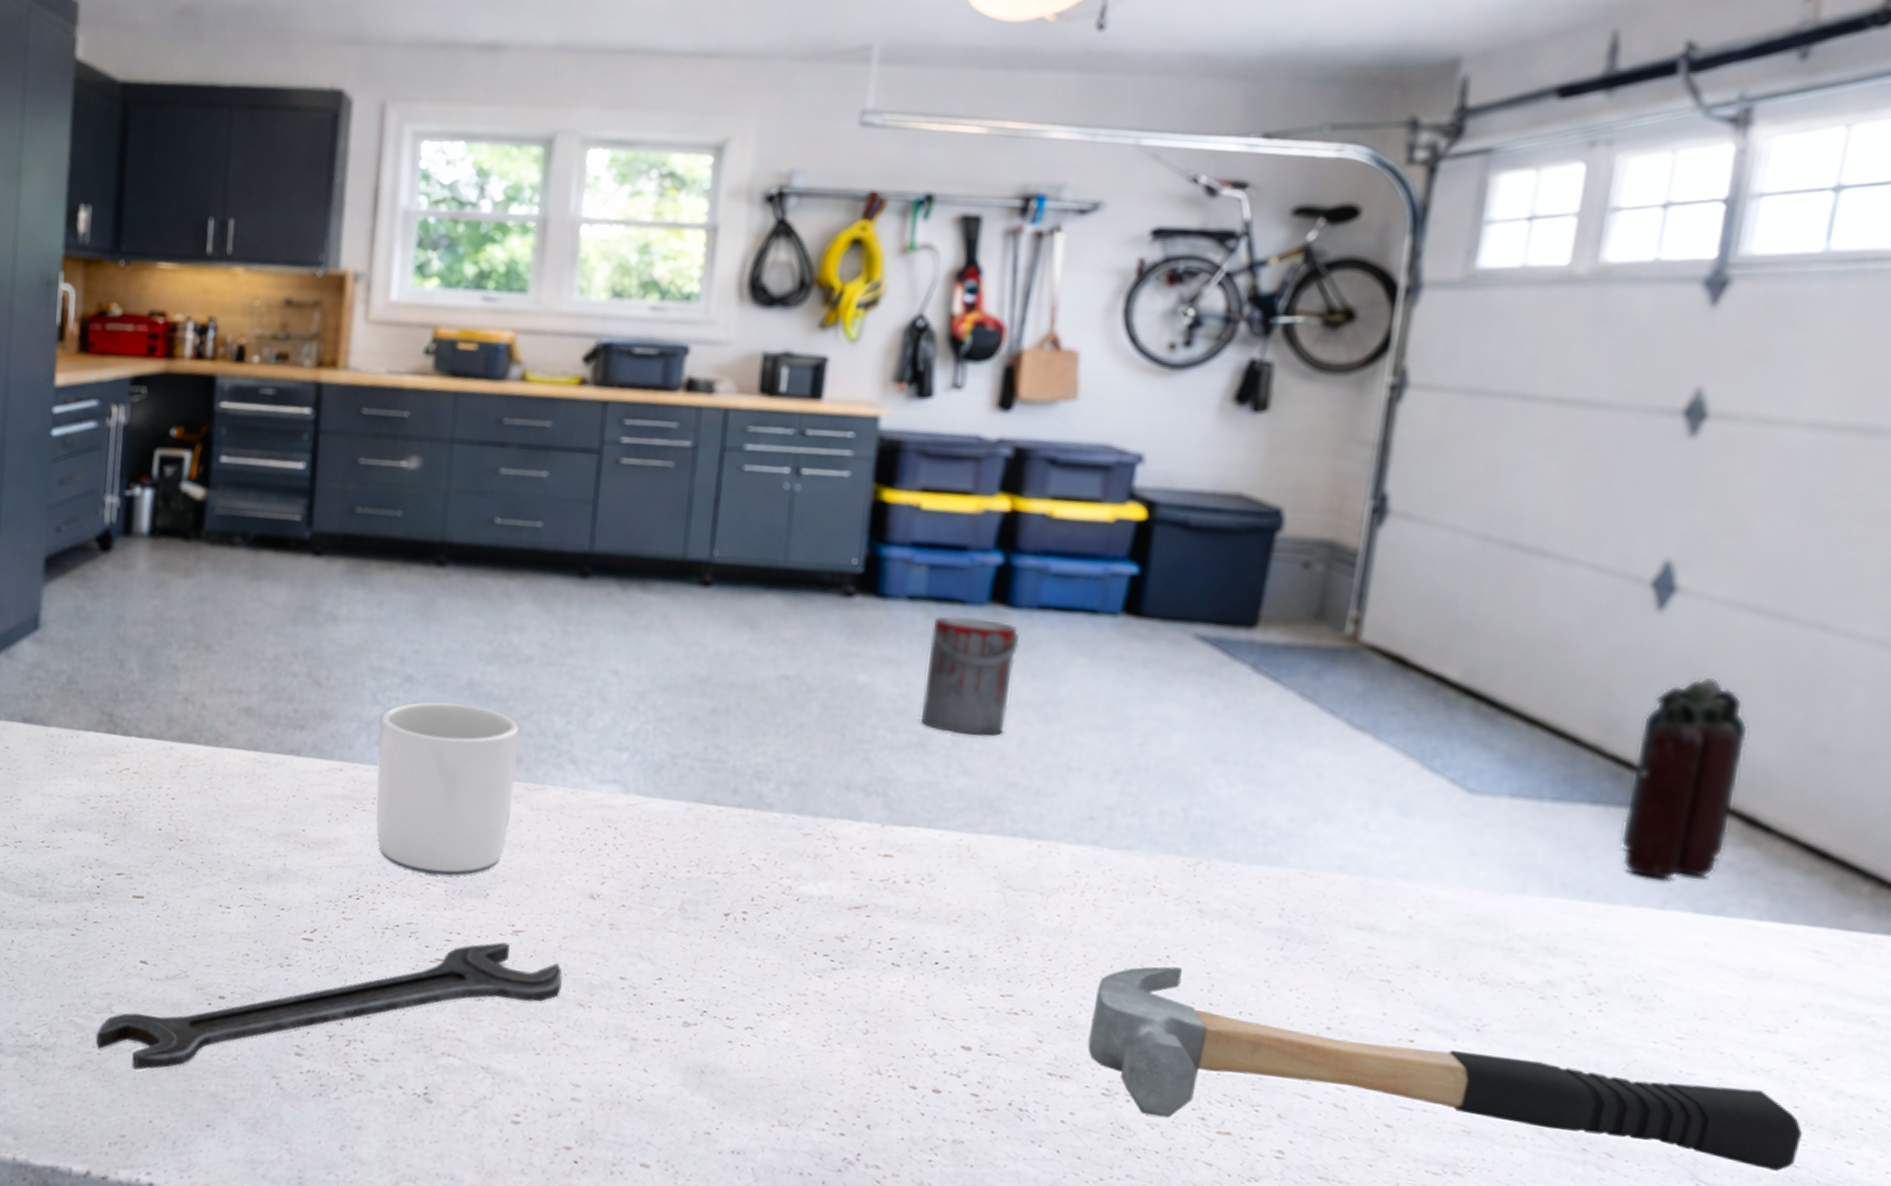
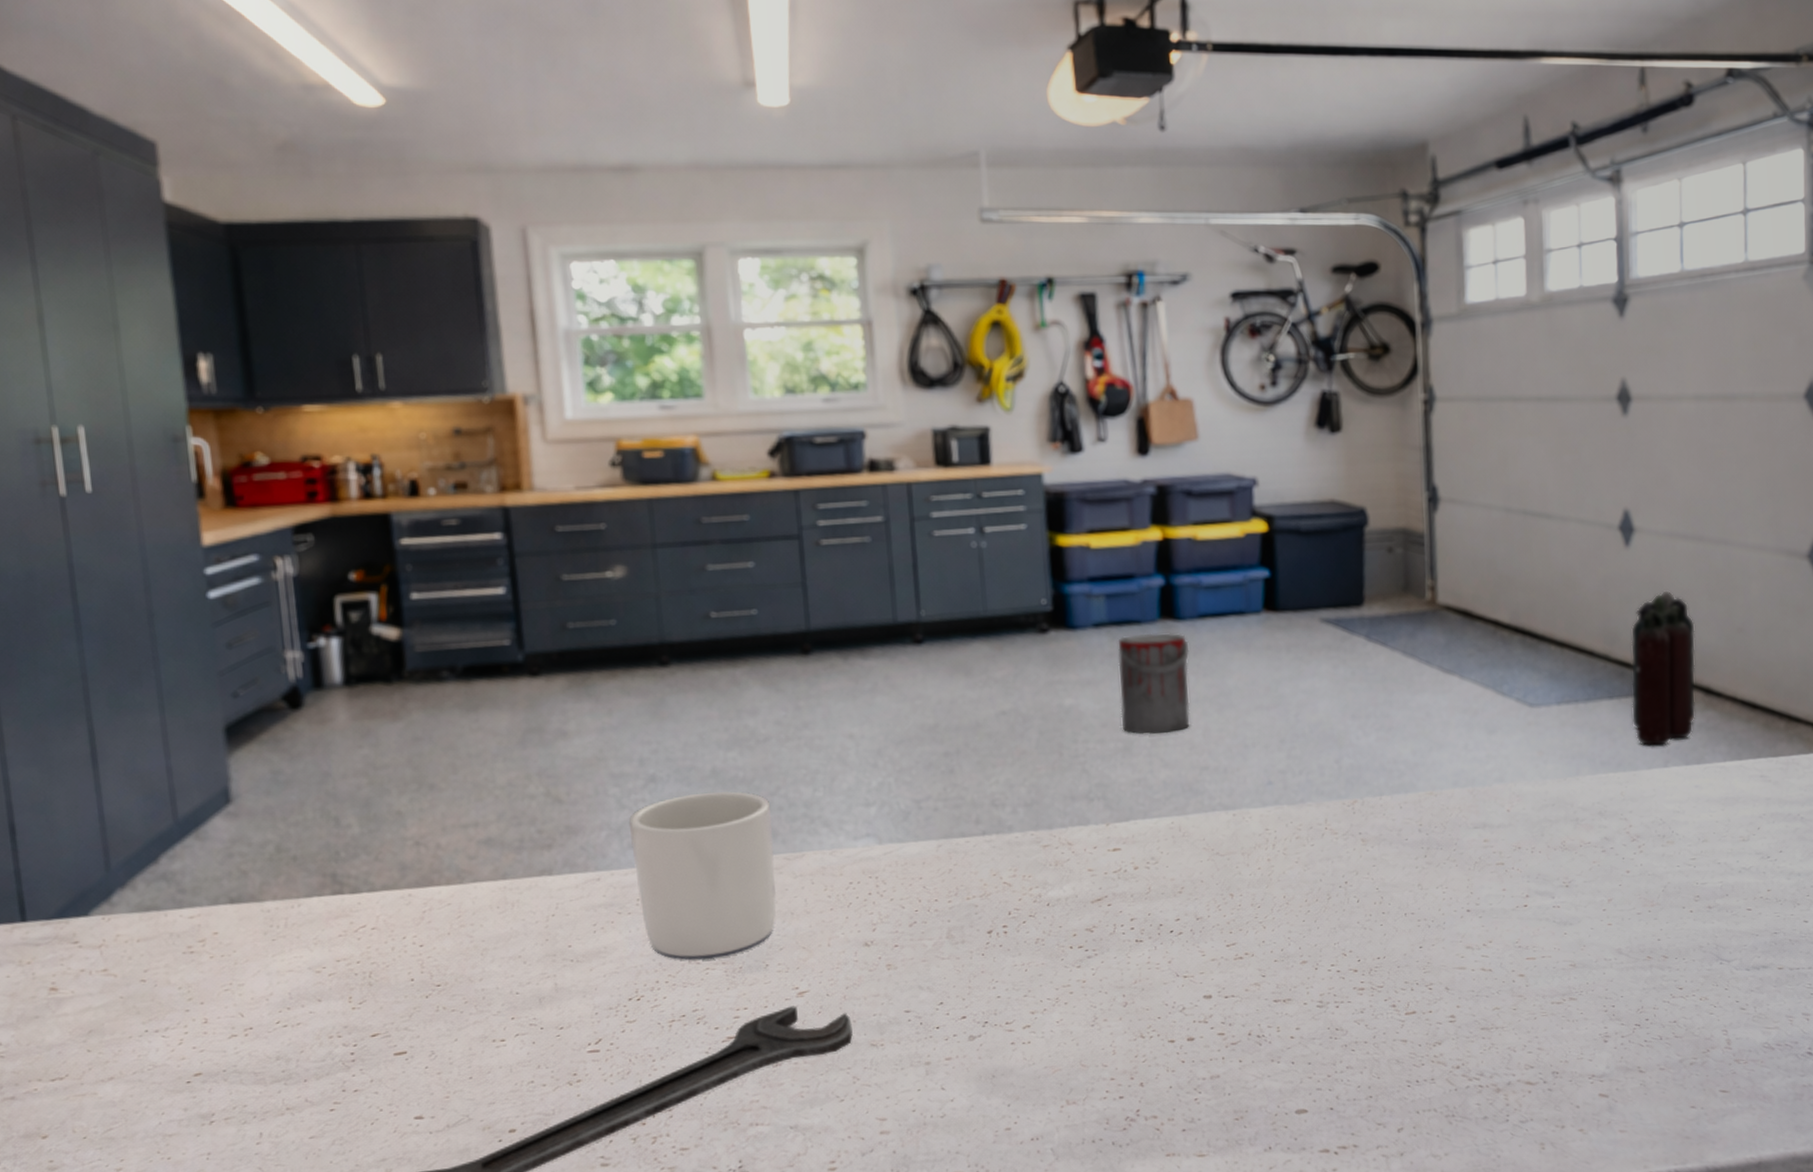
claw hammer: present [1087,966,1802,1171] -> none [1298,884,1776,1014]

